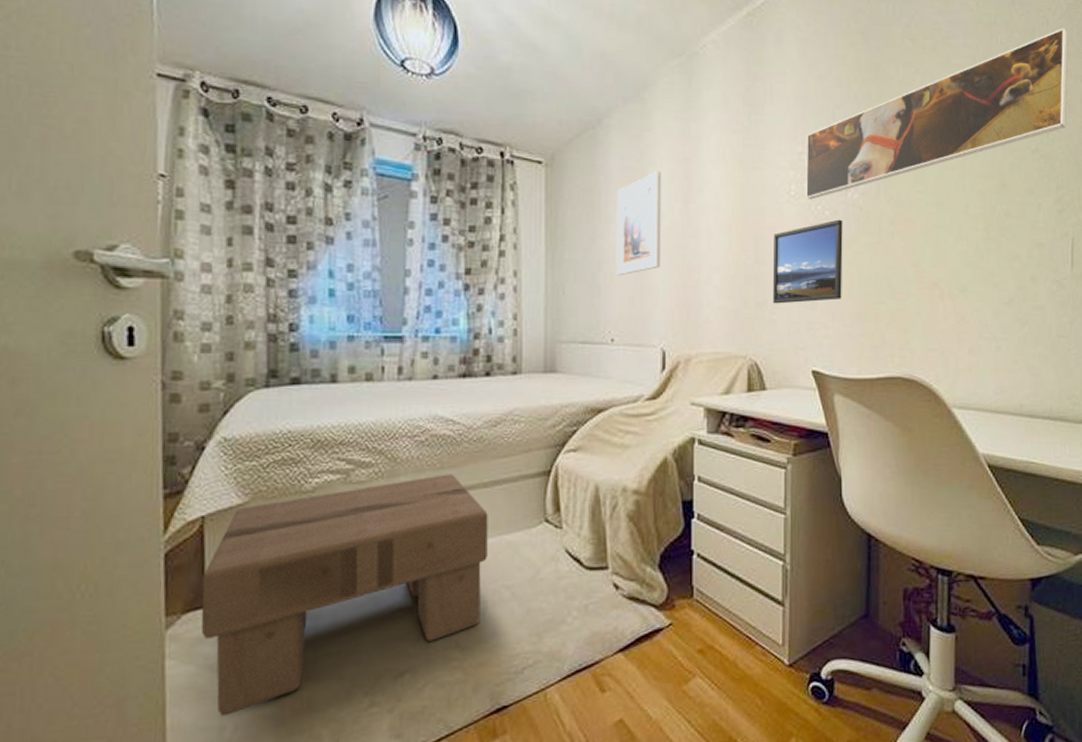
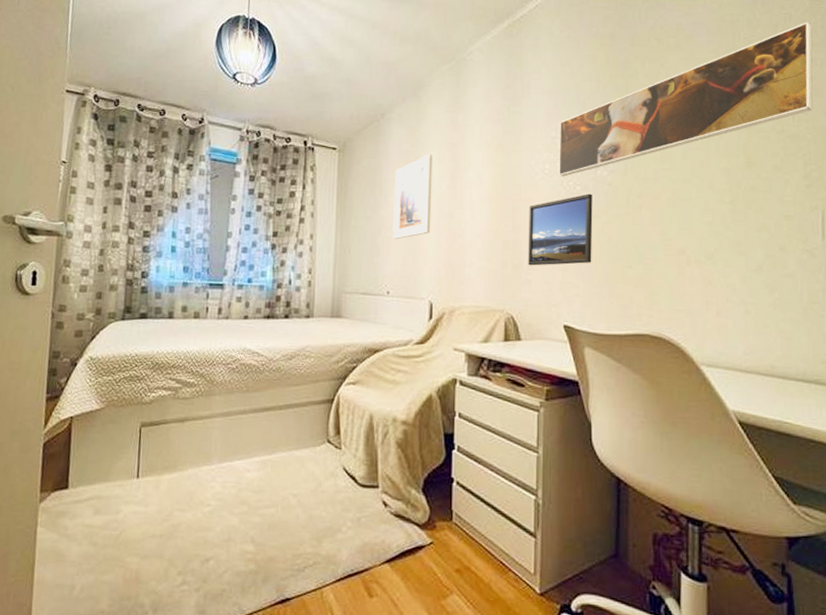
footstool: present [201,474,488,716] -> none [64,396,282,577]

